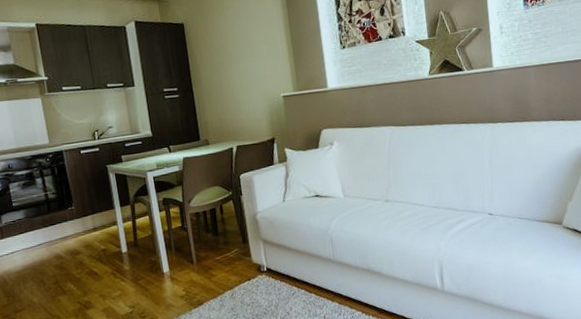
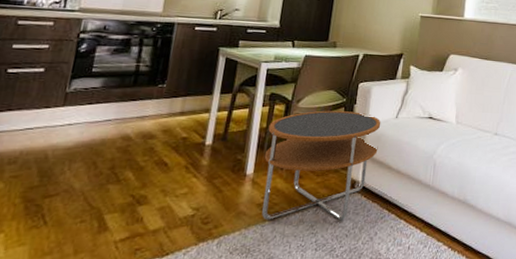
side table: none [170,202,274,309] -> present [262,110,381,221]

